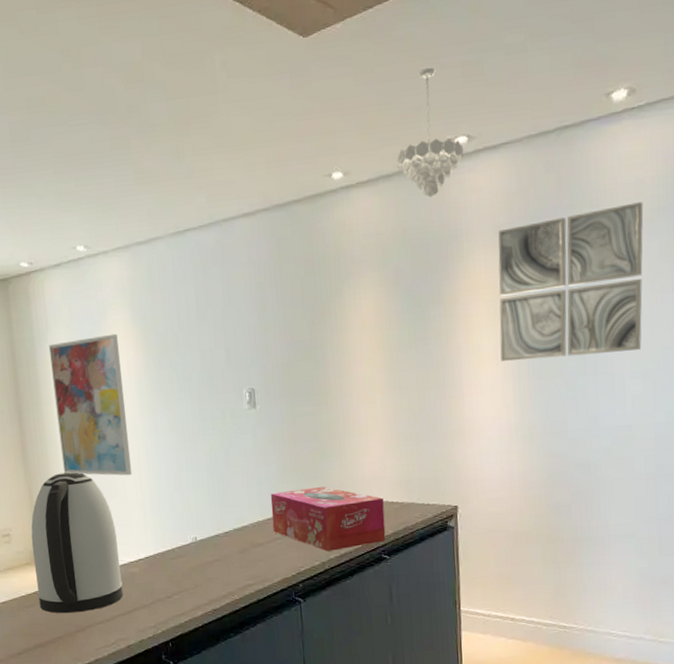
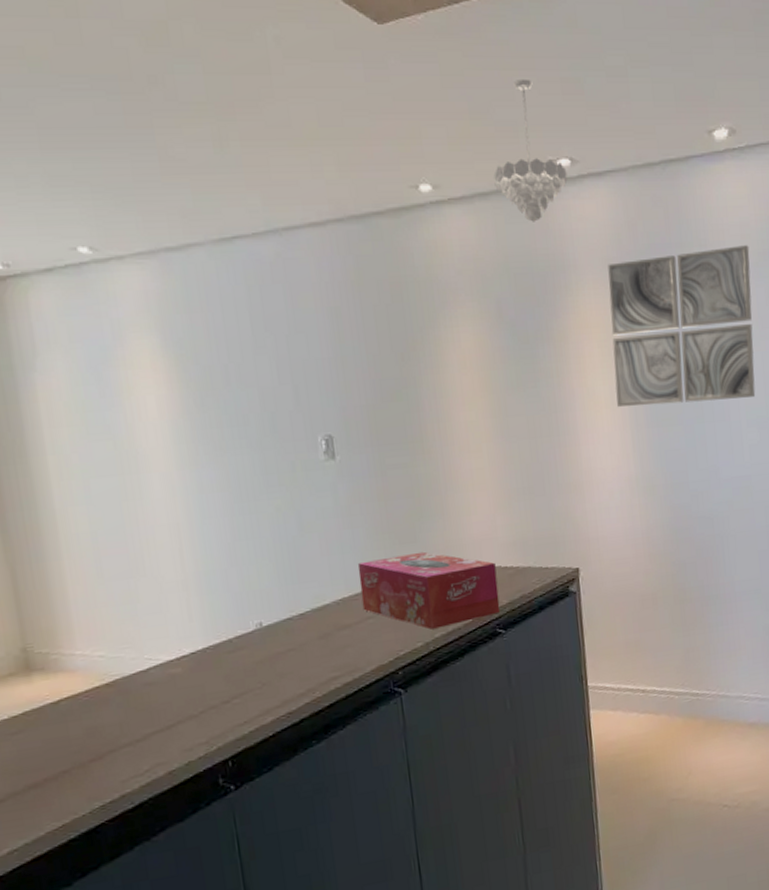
kettle: present [31,472,124,614] -> none [15,545,161,739]
wall art: present [48,333,133,476] -> none [37,363,169,549]

